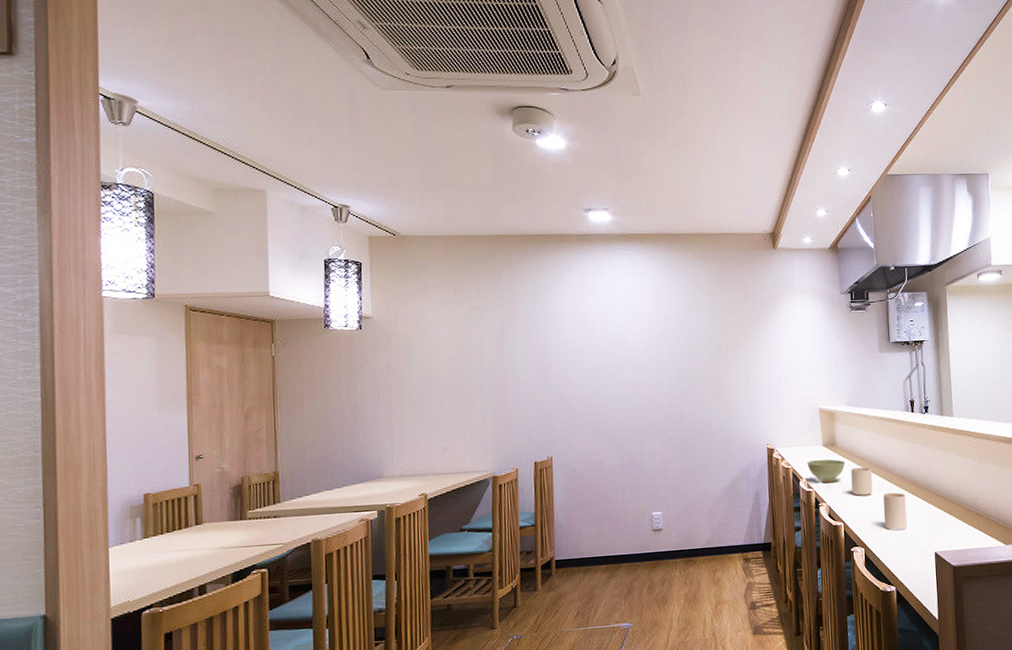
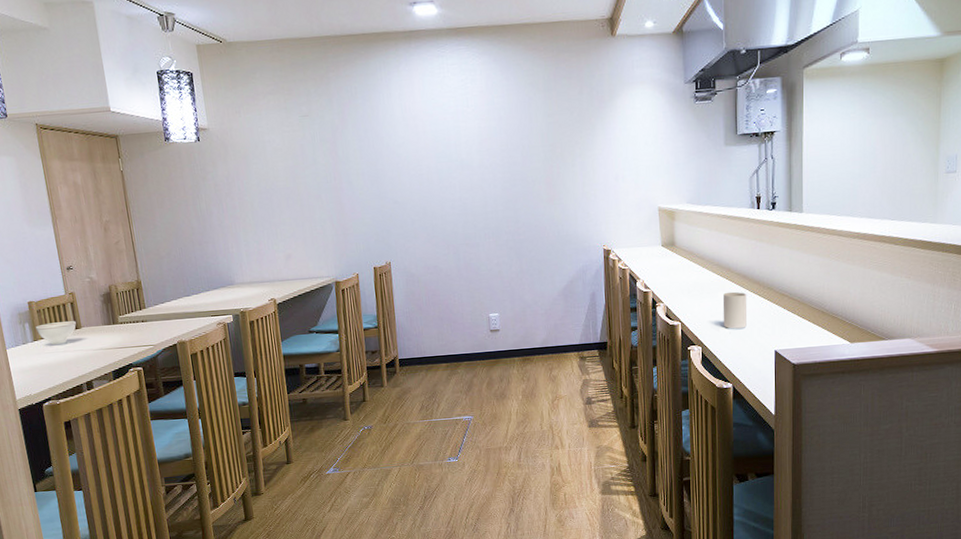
bowl: none [148,516,198,543] -> present [35,321,77,345]
bowl: present [807,459,846,483] -> none [644,259,685,284]
cup: present [851,467,873,496] -> none [690,267,712,296]

